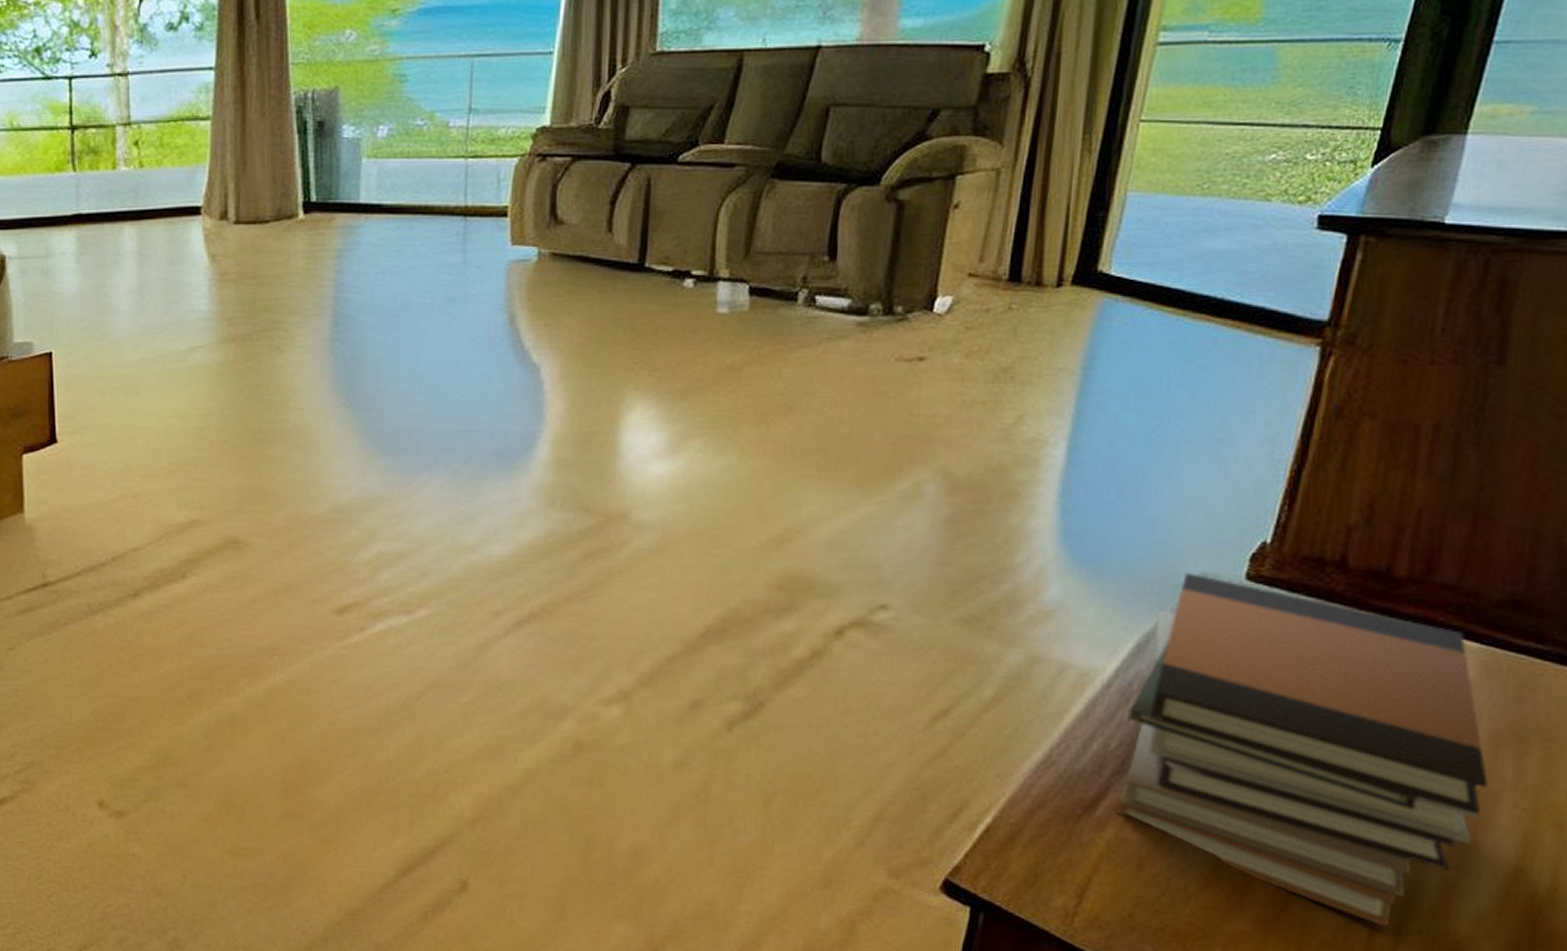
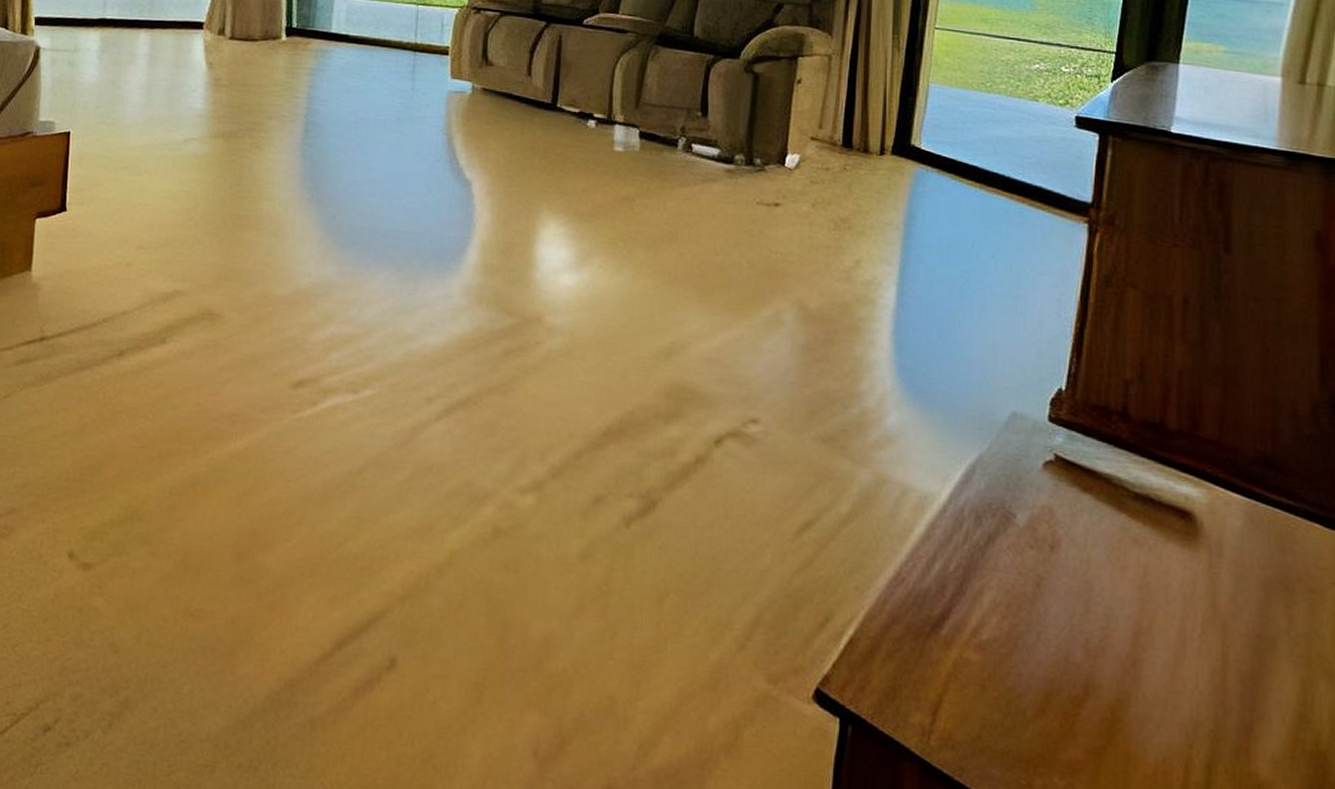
book stack: present [1114,573,1488,927] -> none [957,411,1266,765]

